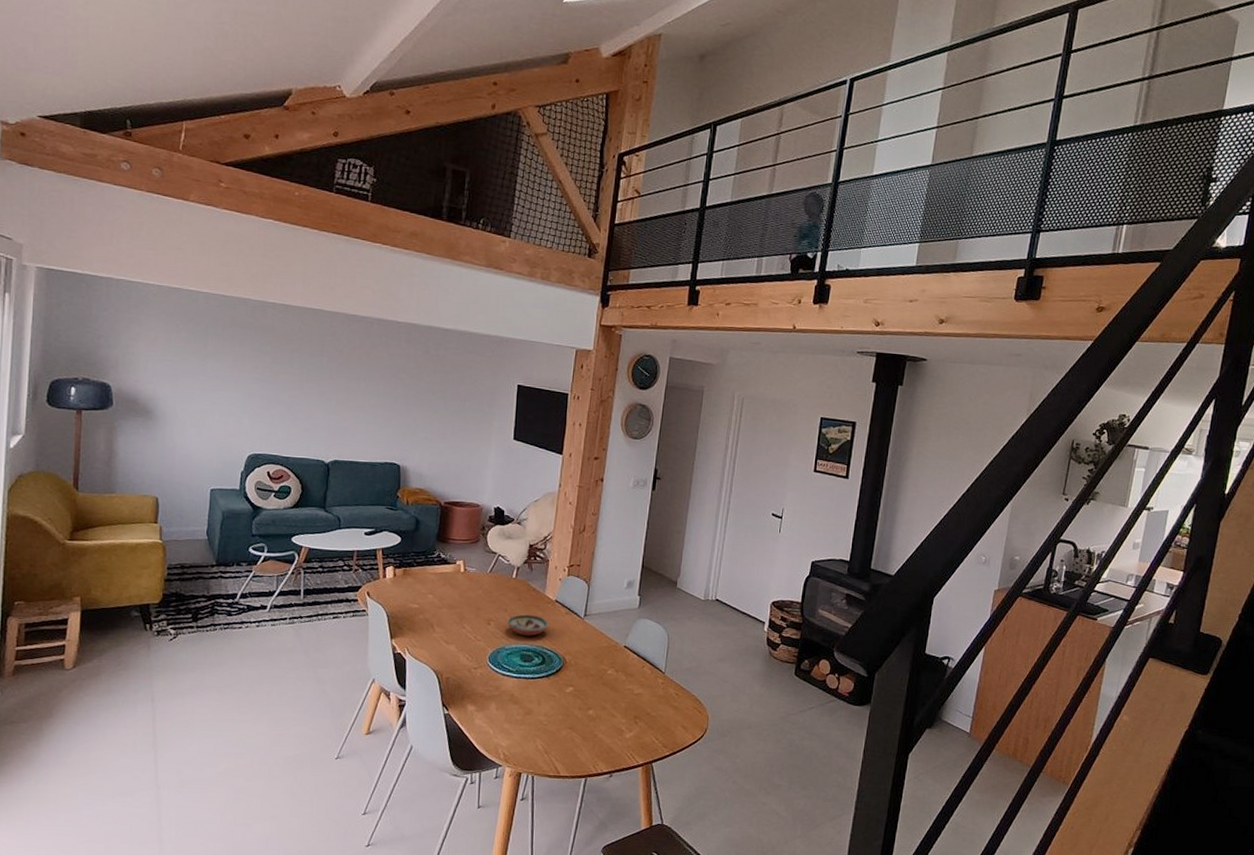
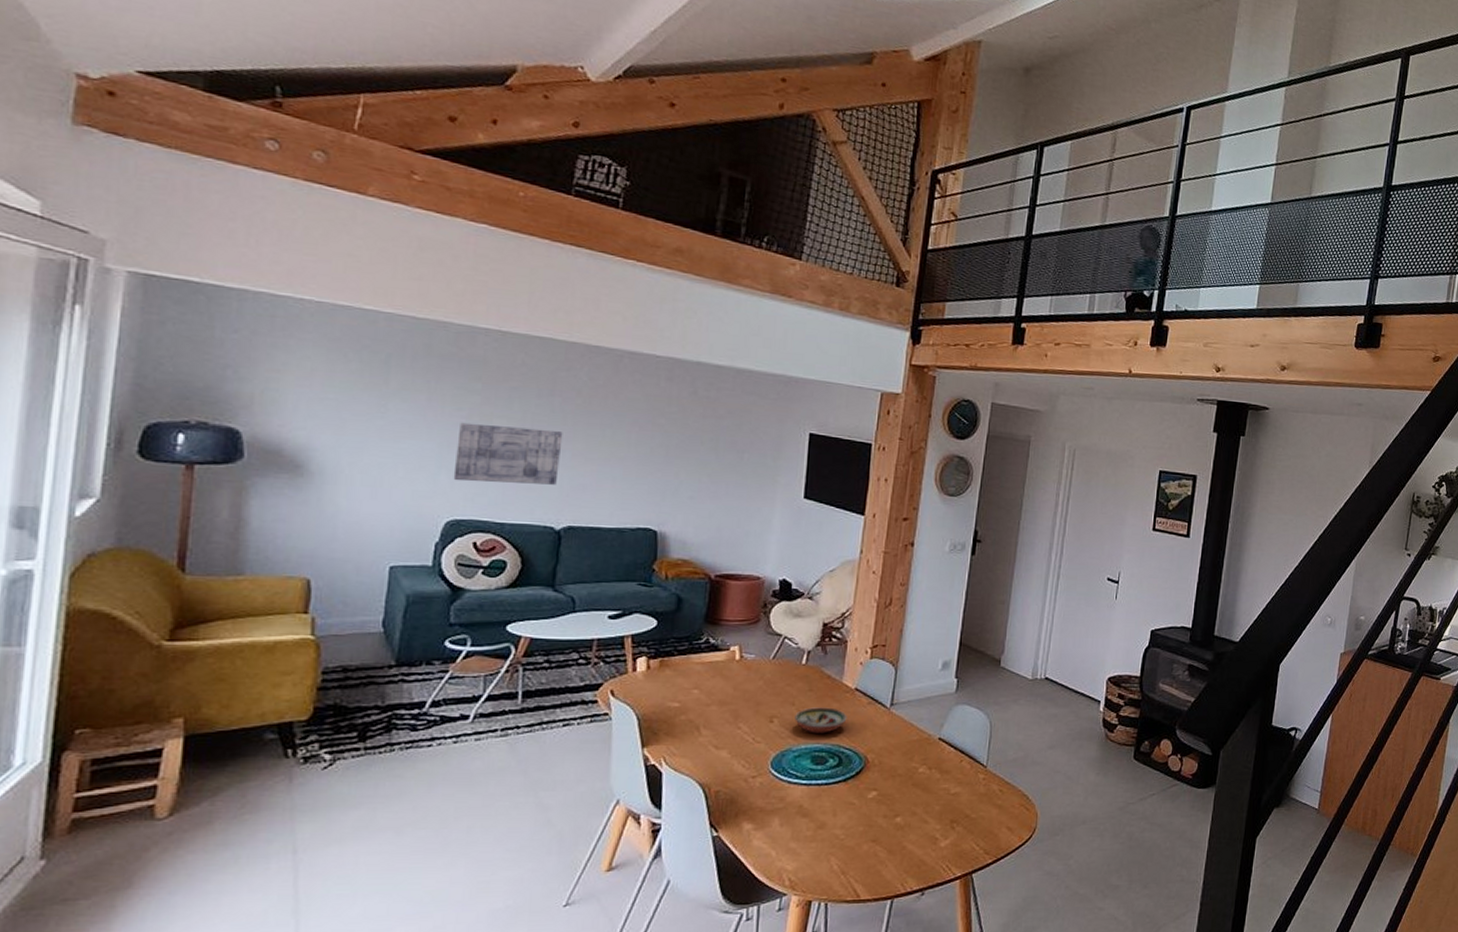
wall art: none [252,377,330,427] -> present [453,422,563,485]

